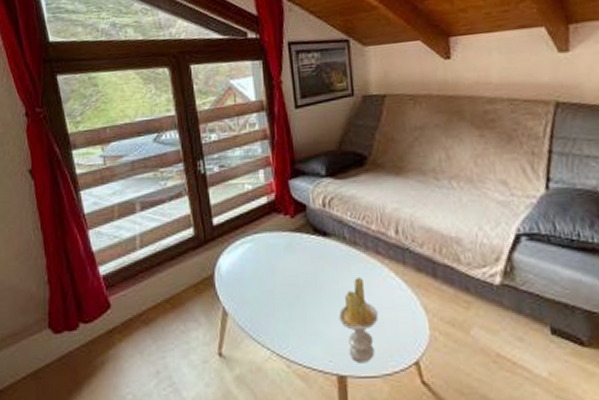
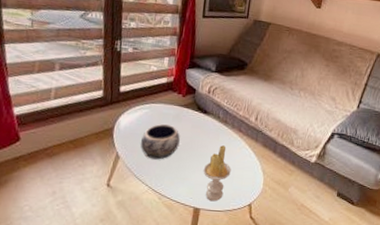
decorative bowl: none [249,259,300,311] -> present [140,124,180,160]

